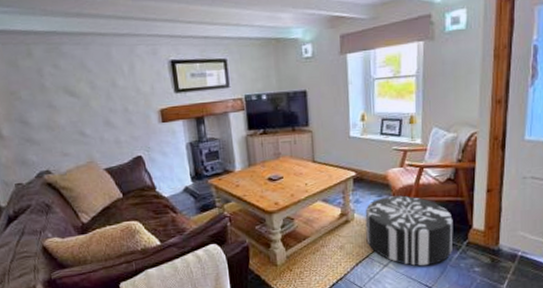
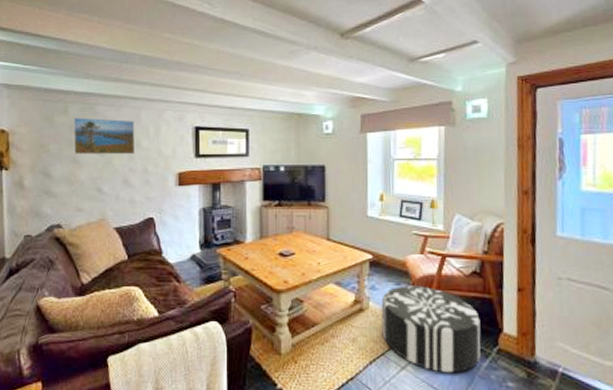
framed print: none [39,58,113,99] -> present [73,117,136,155]

